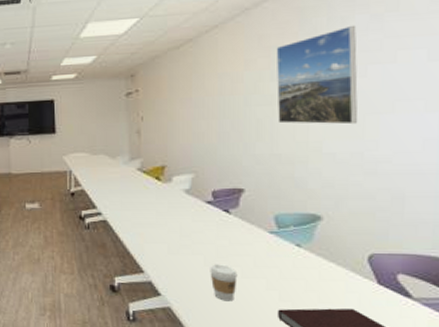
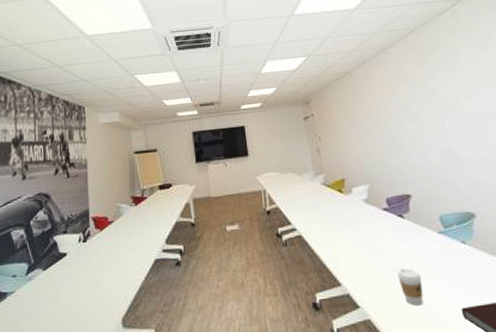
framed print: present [276,25,358,125] -> none [411,59,481,137]

